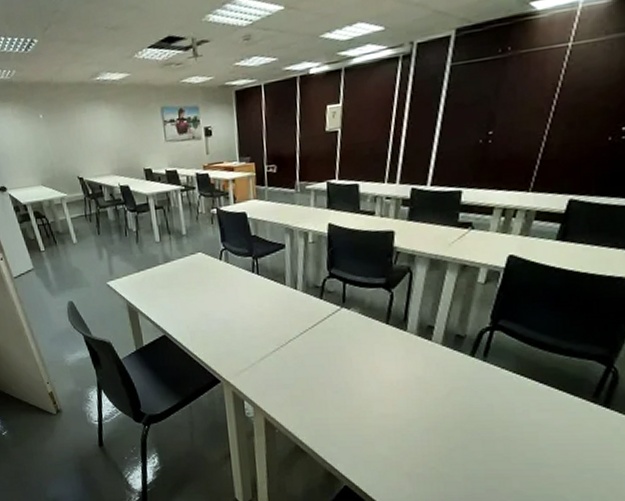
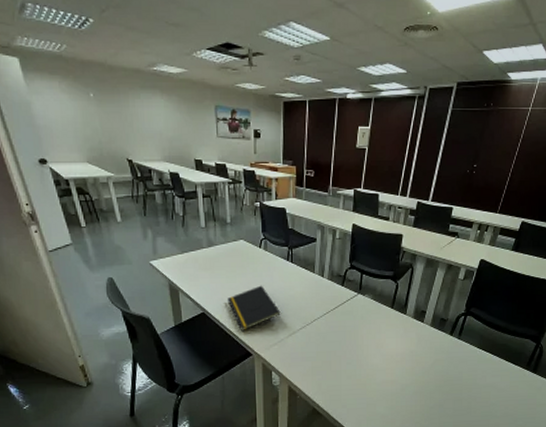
notepad: none [189,302,250,356] -> present [228,285,281,332]

